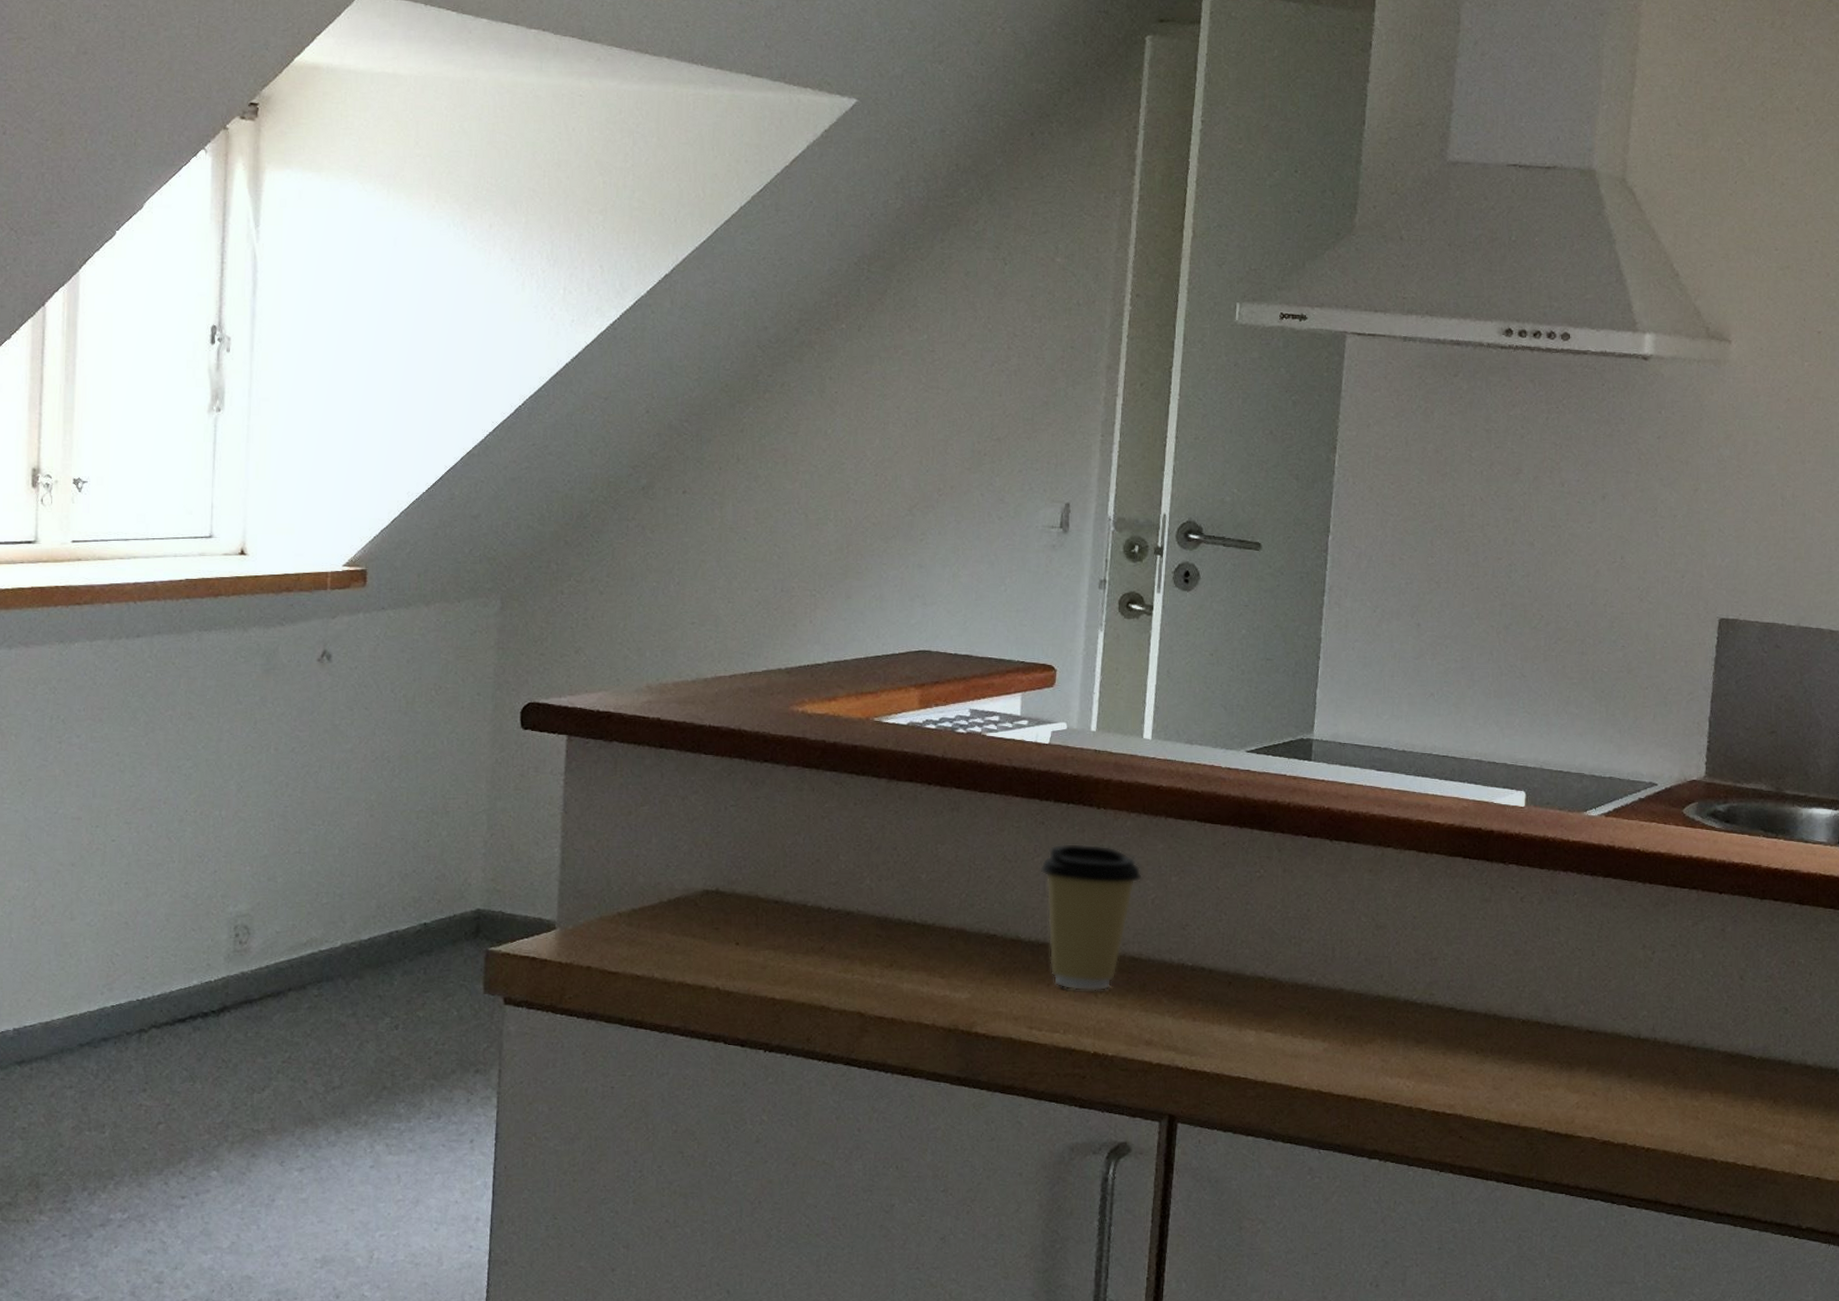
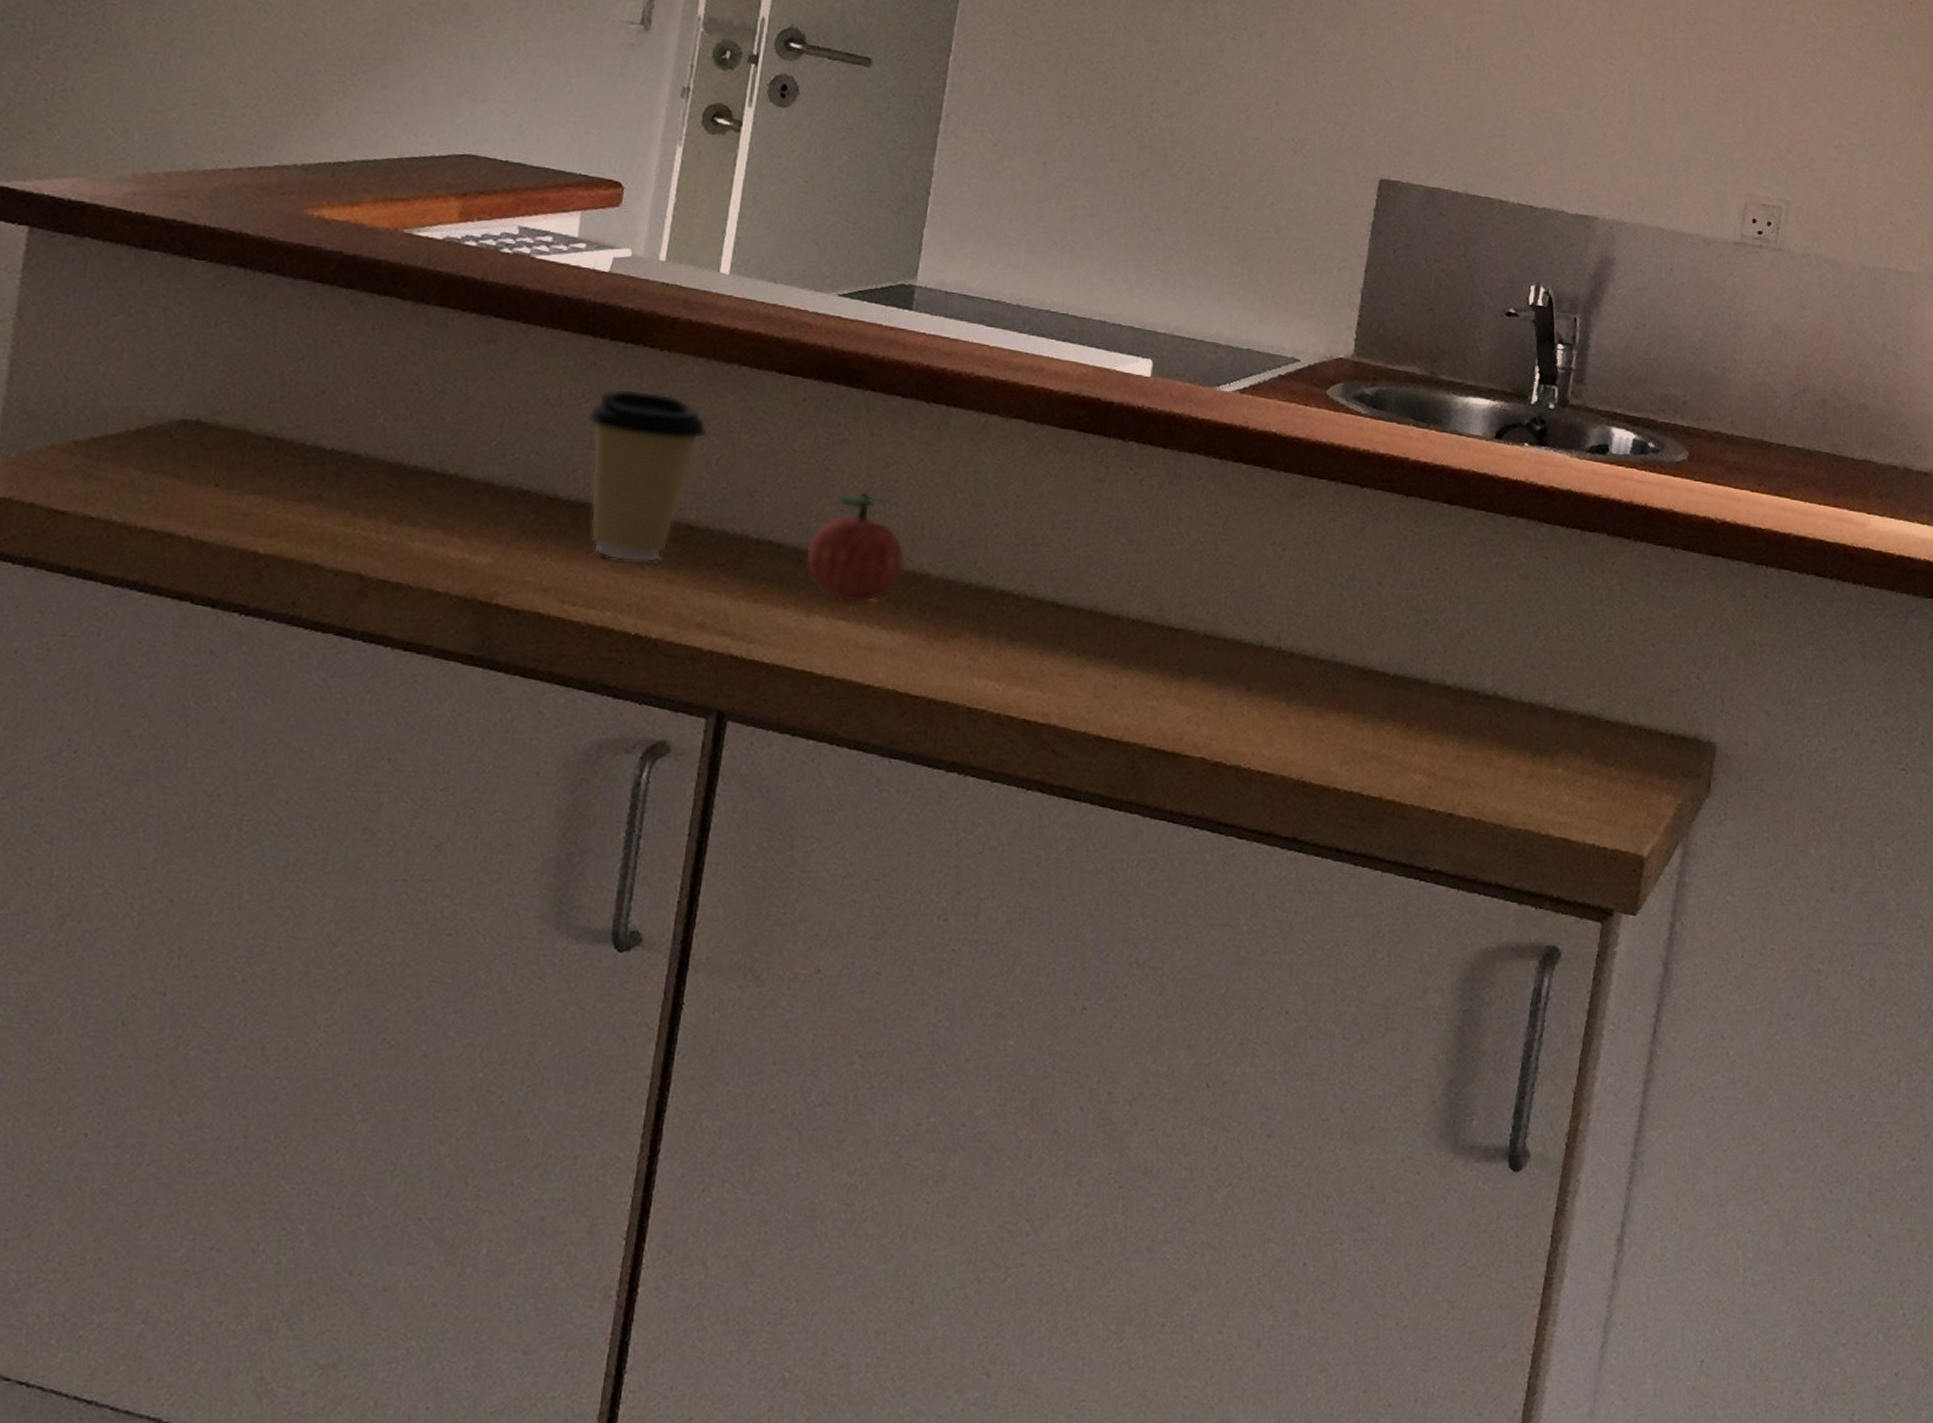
apple: none [1234,920,1320,1017] -> present [805,491,905,603]

